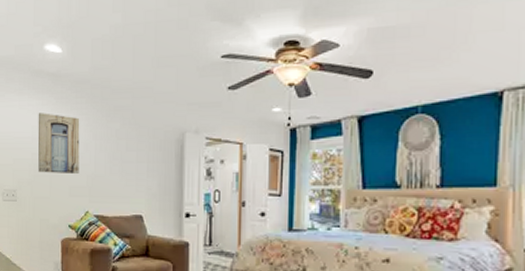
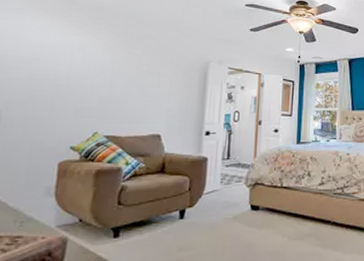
wall art: present [38,113,80,173] -> none [36,34,97,95]

